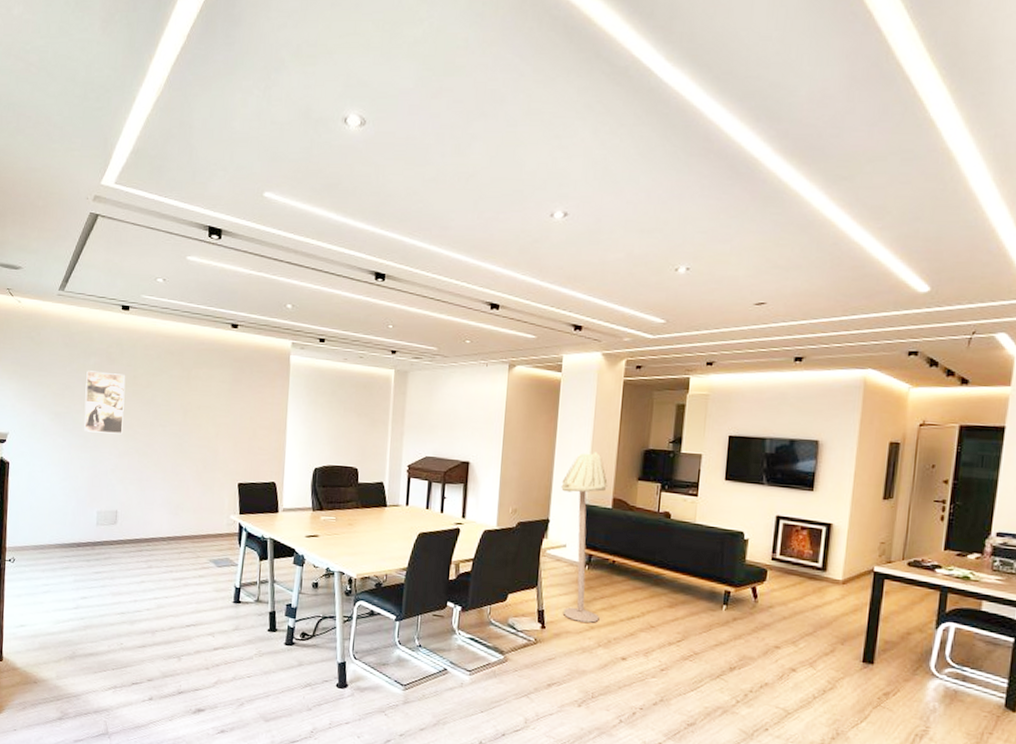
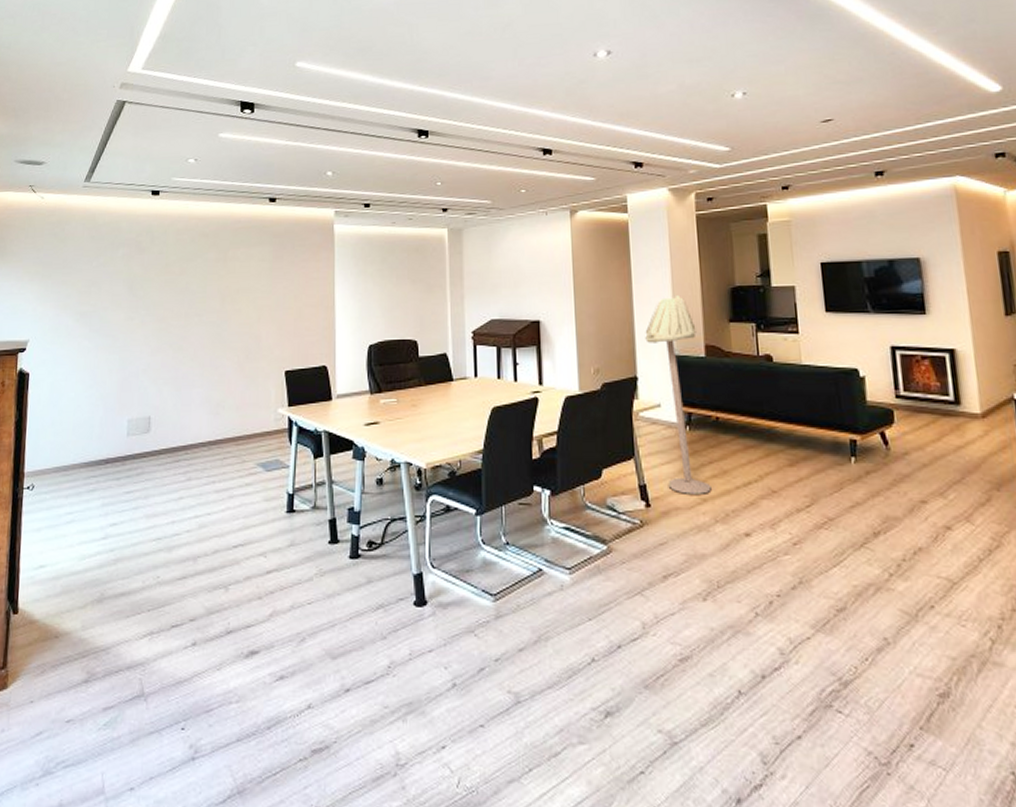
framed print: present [84,370,126,435] -> none [112,262,157,330]

